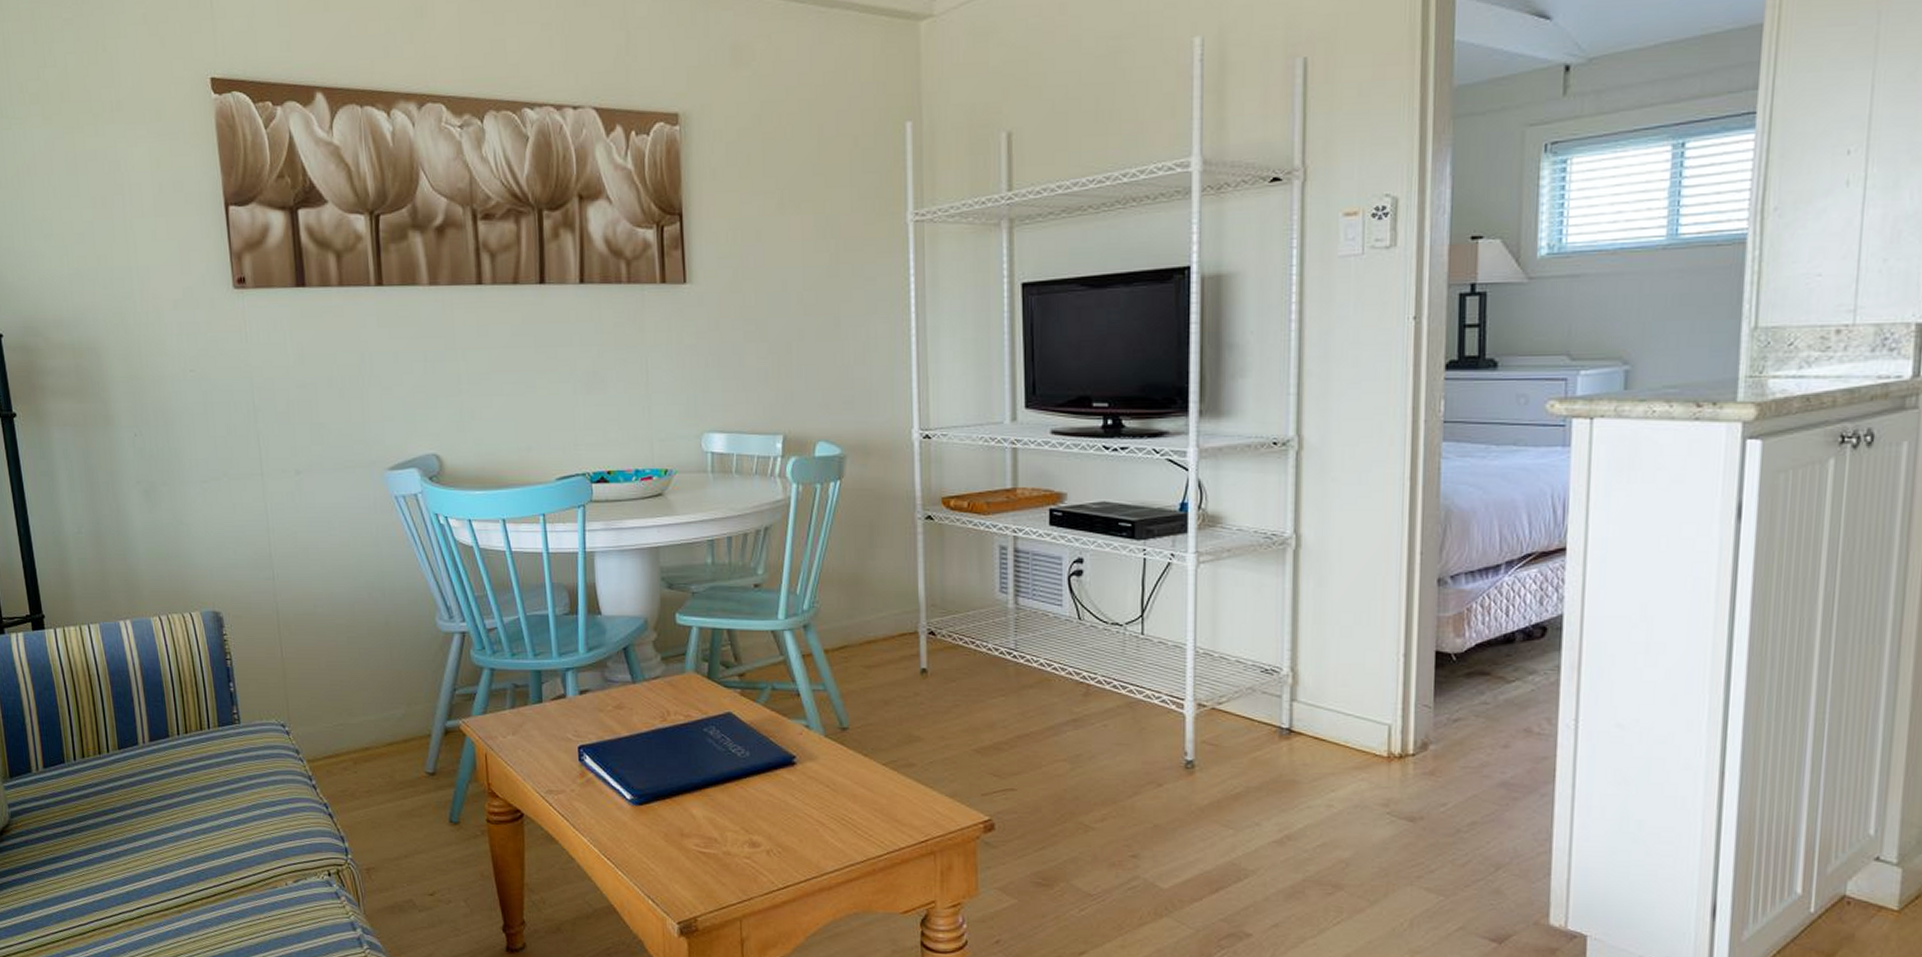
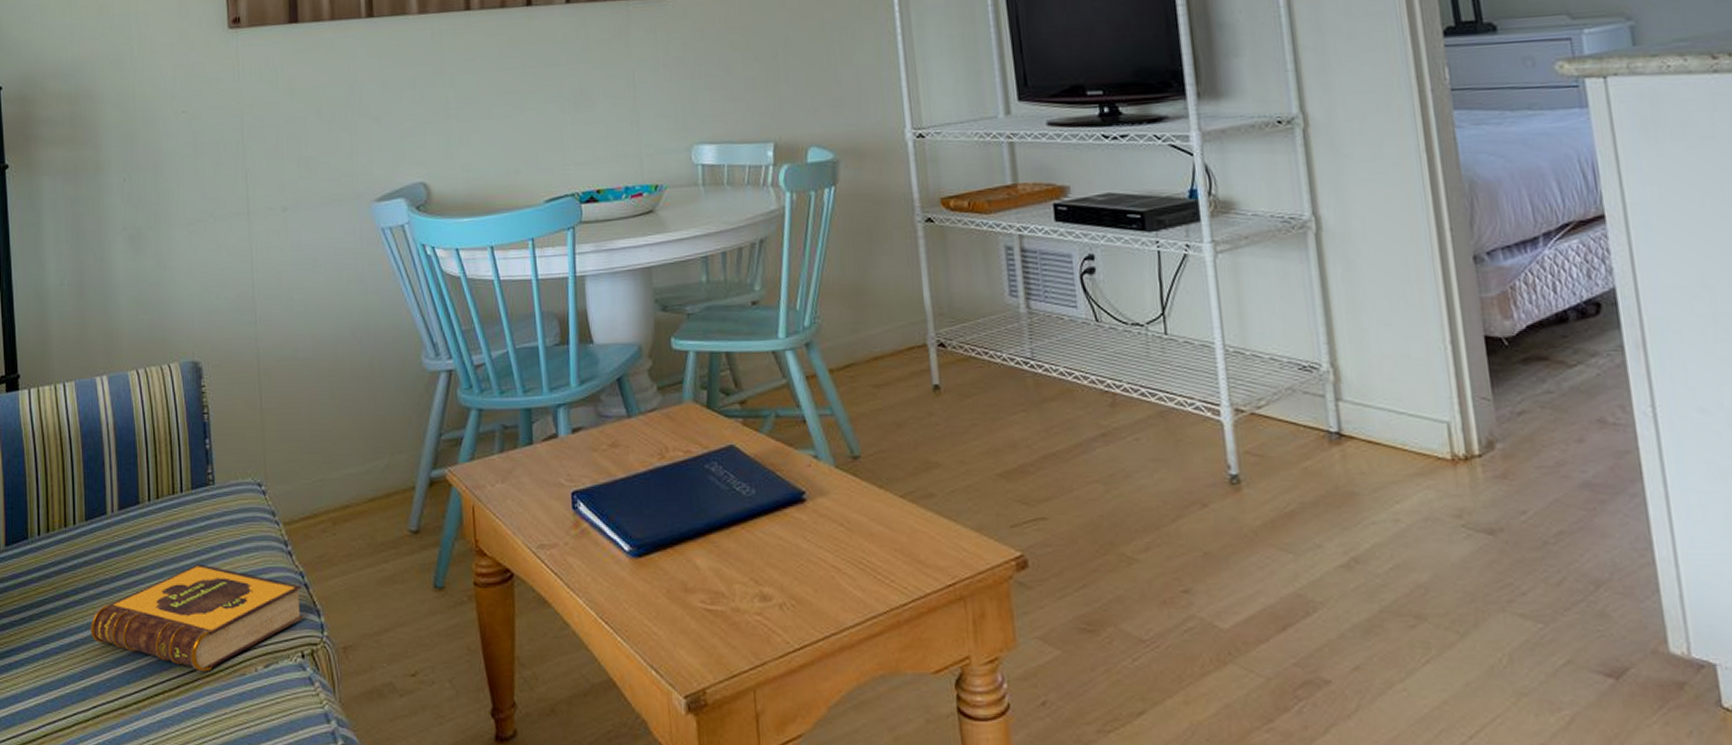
hardback book: none [129,792,328,884] -> present [90,564,303,672]

